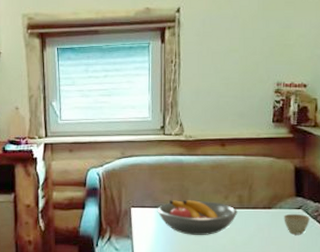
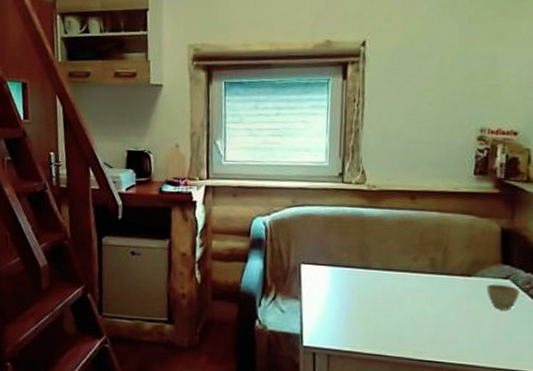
fruit bowl: present [157,200,238,235] -> none [331,258,429,303]

